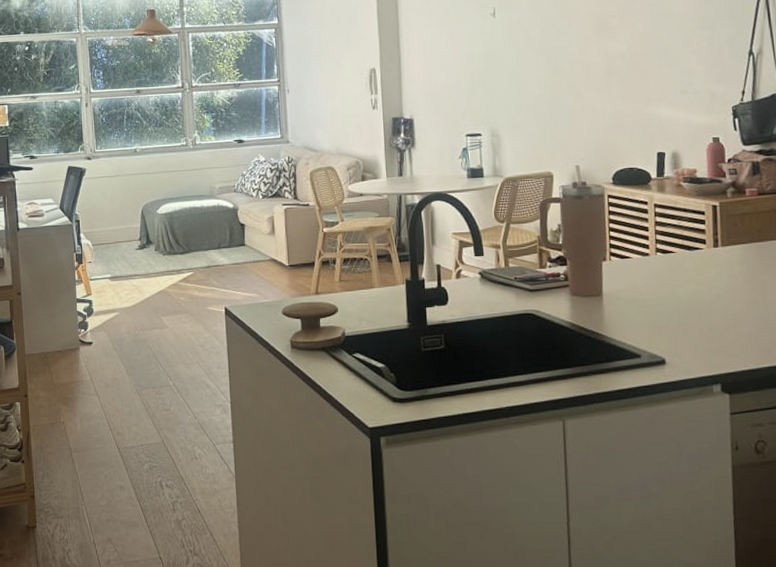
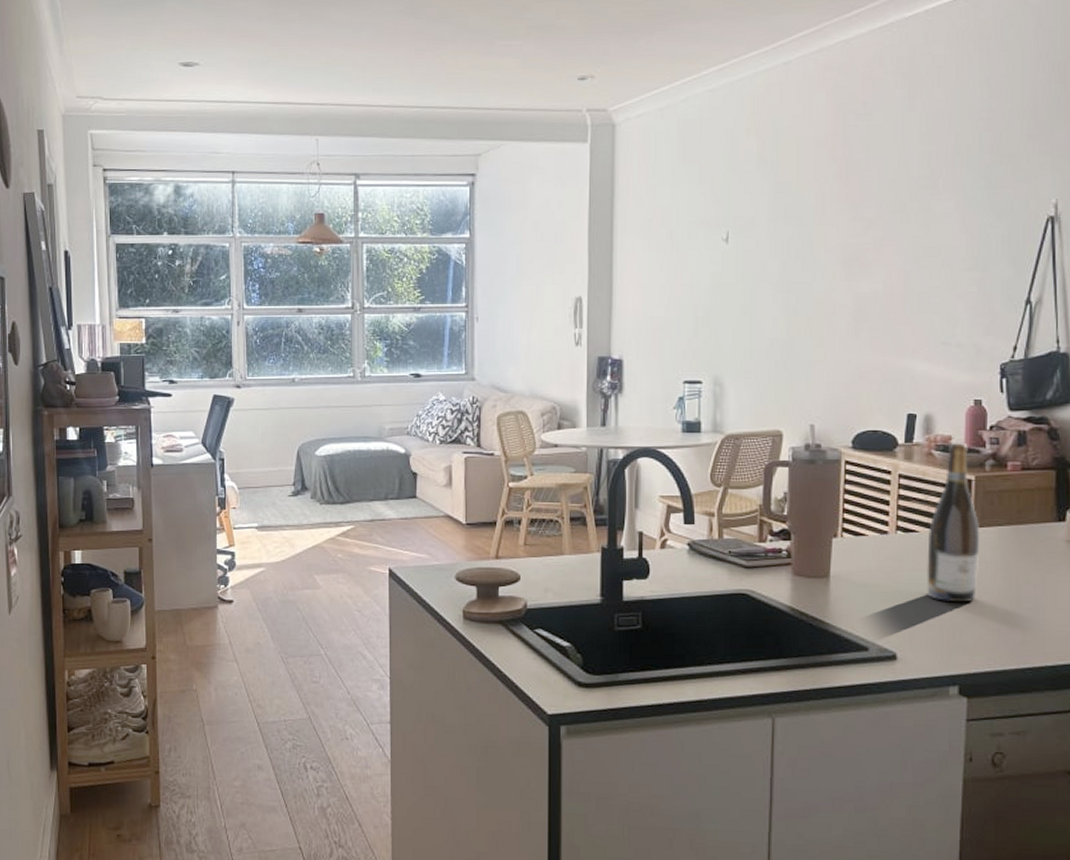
wine bottle: none [684,174,729,312] -> present [927,442,980,603]

